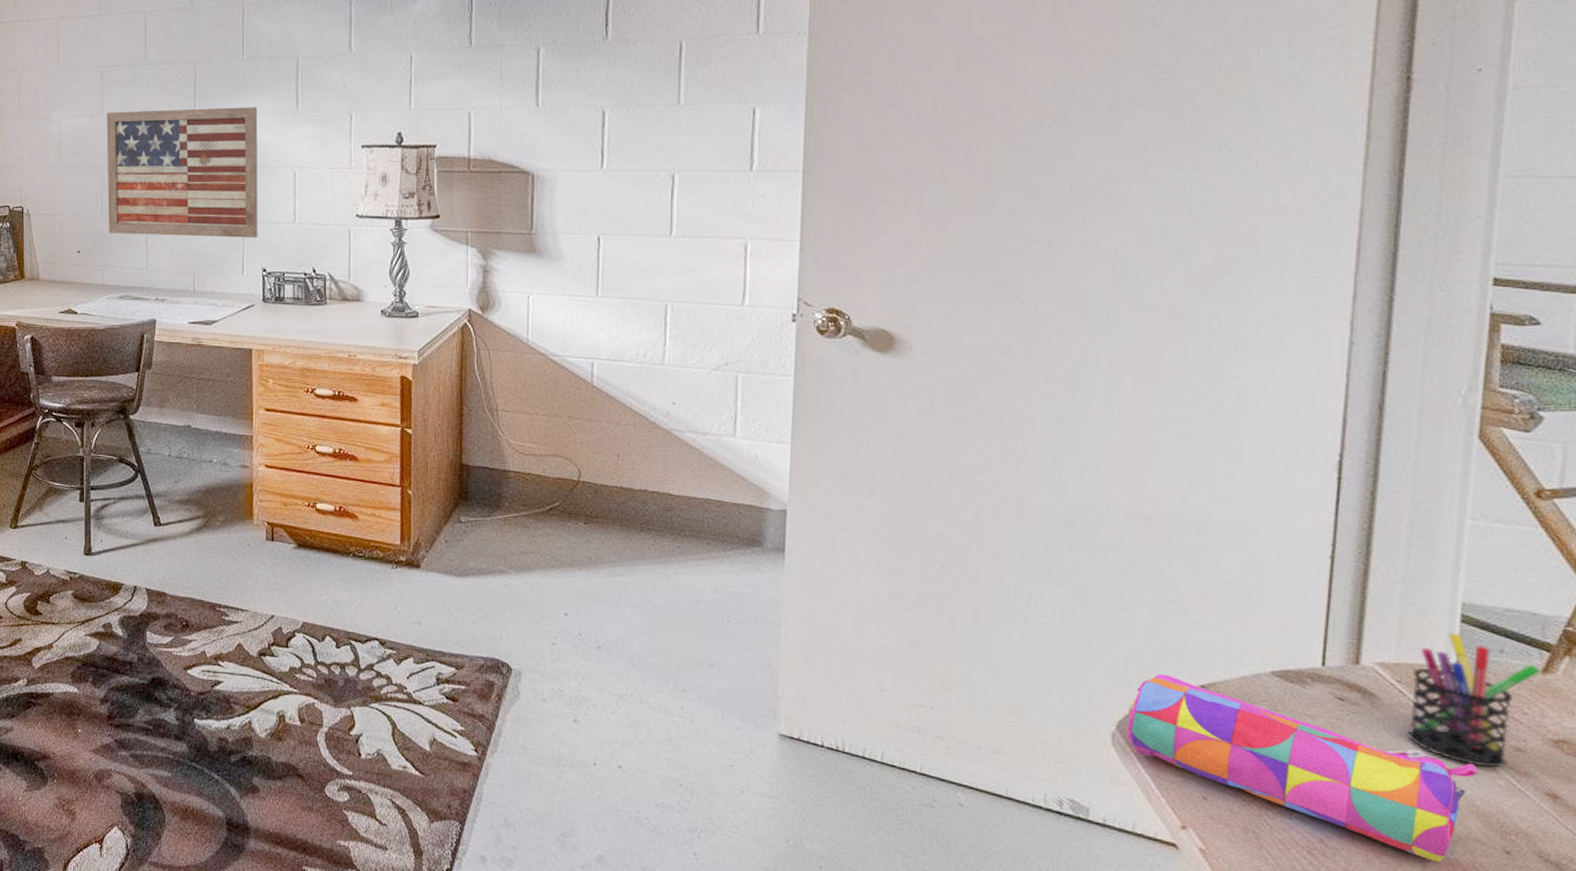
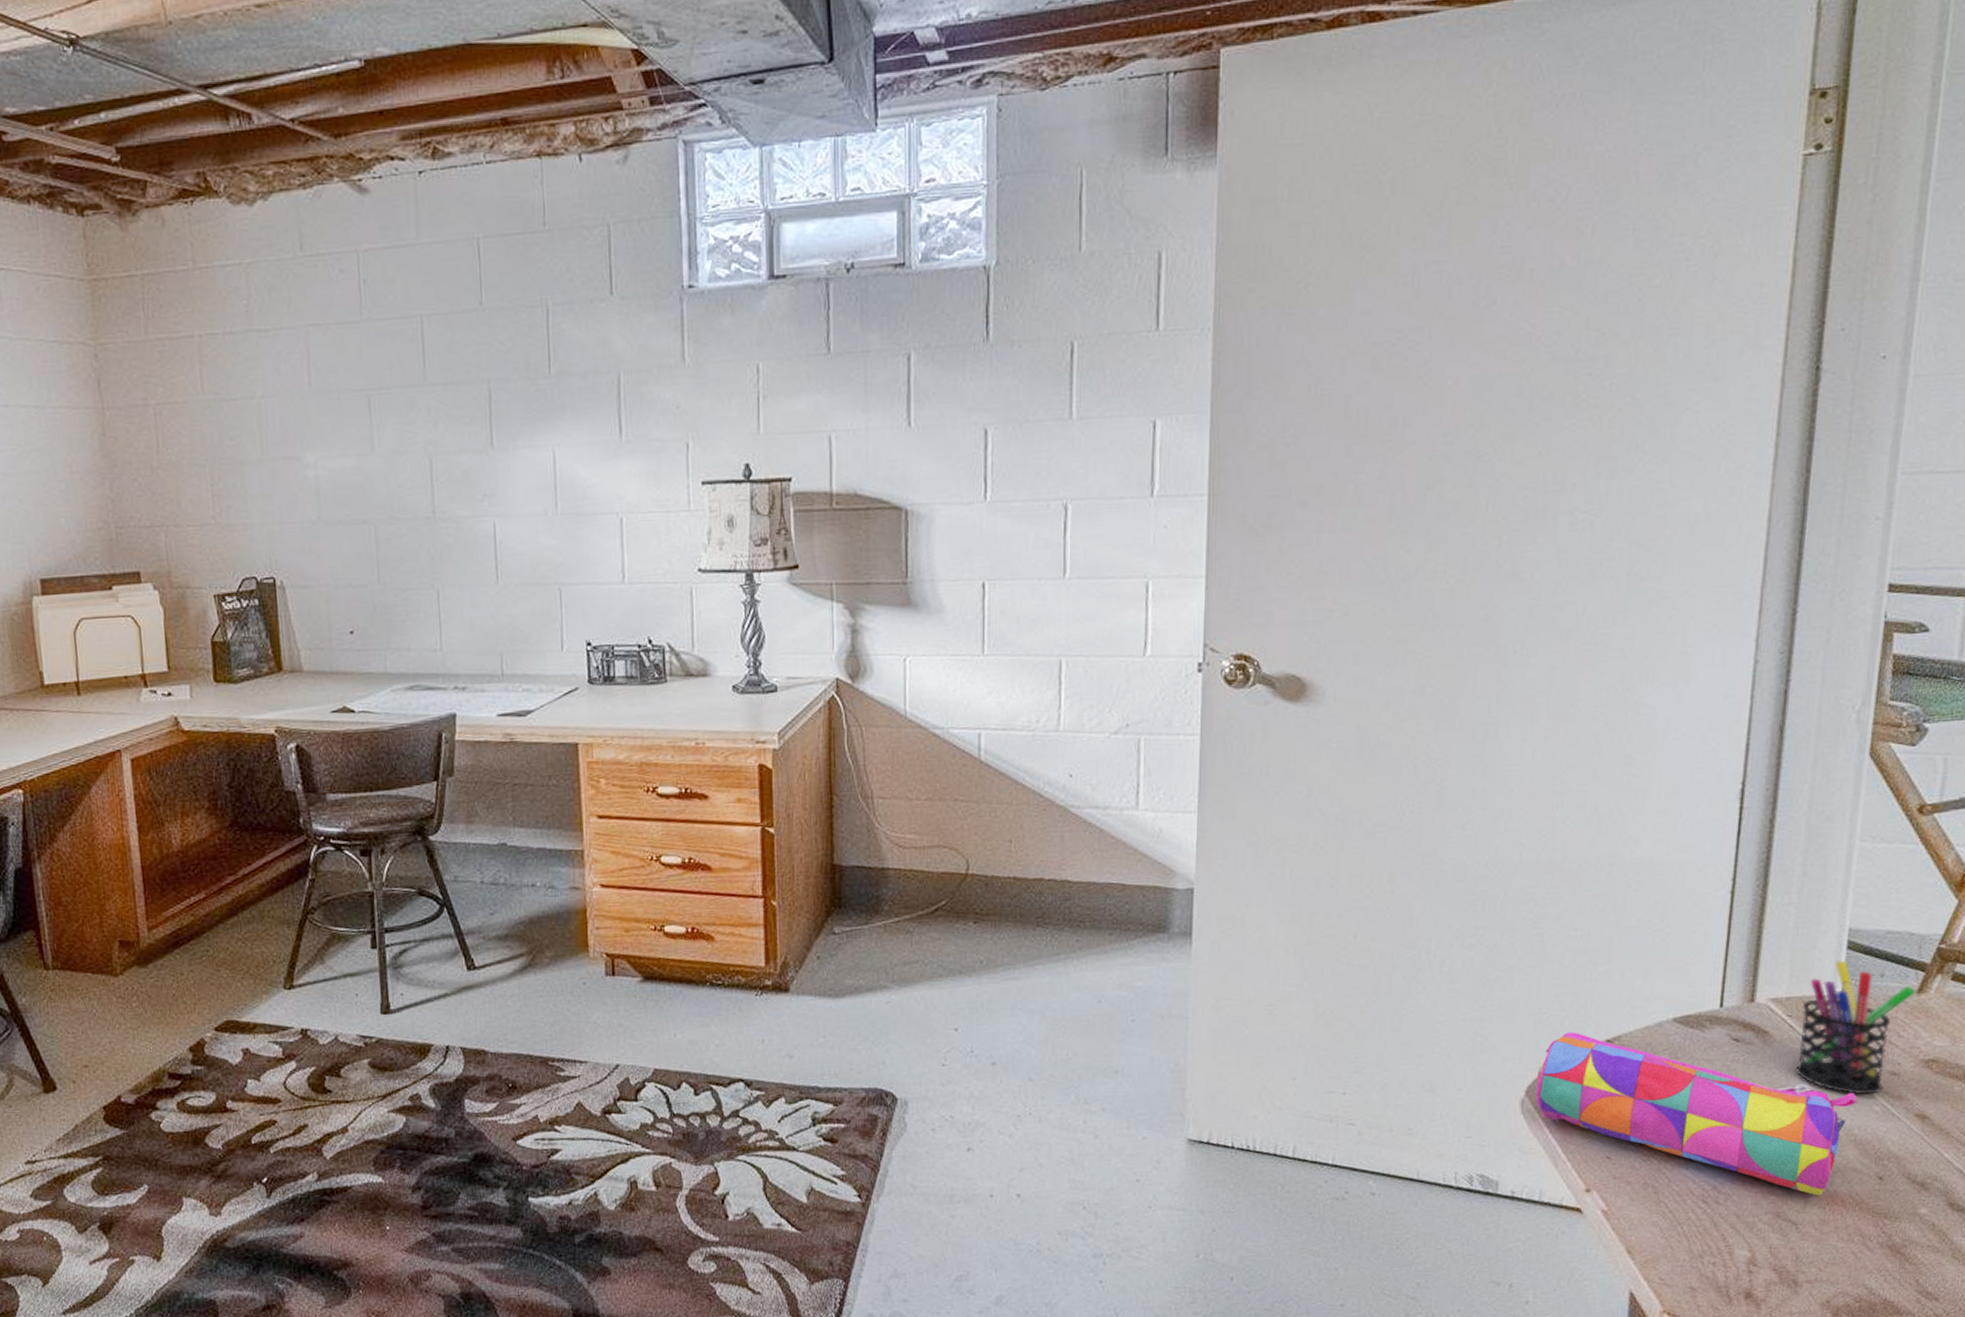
wall art: present [107,107,258,238] -> none [378,437,579,608]

